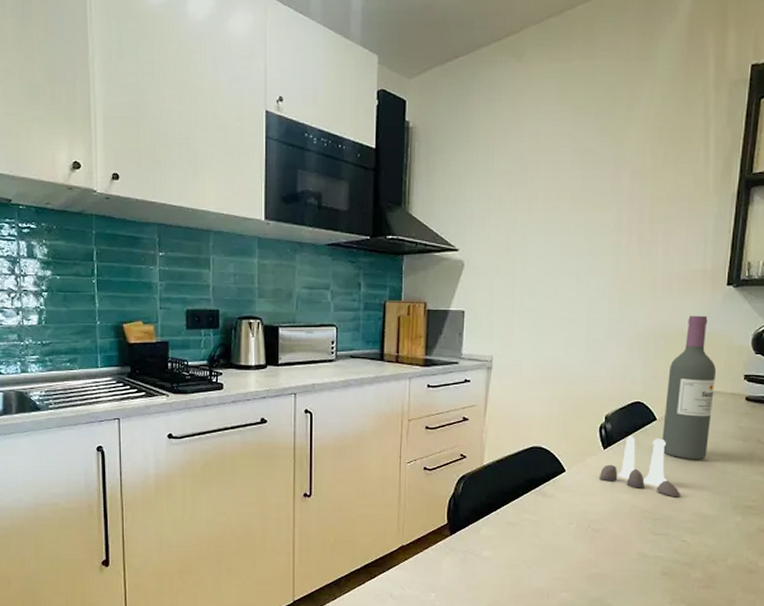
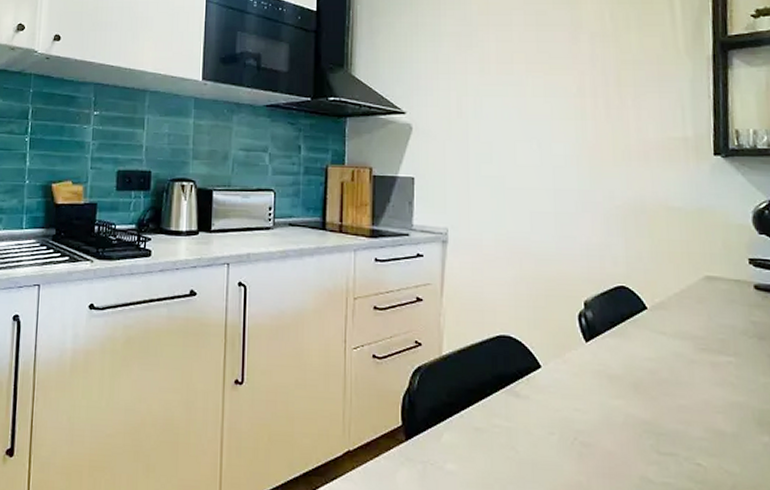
salt and pepper shaker set: present [600,435,680,498] -> none [583,326,687,407]
wine bottle: present [662,315,716,460] -> none [655,187,715,361]

